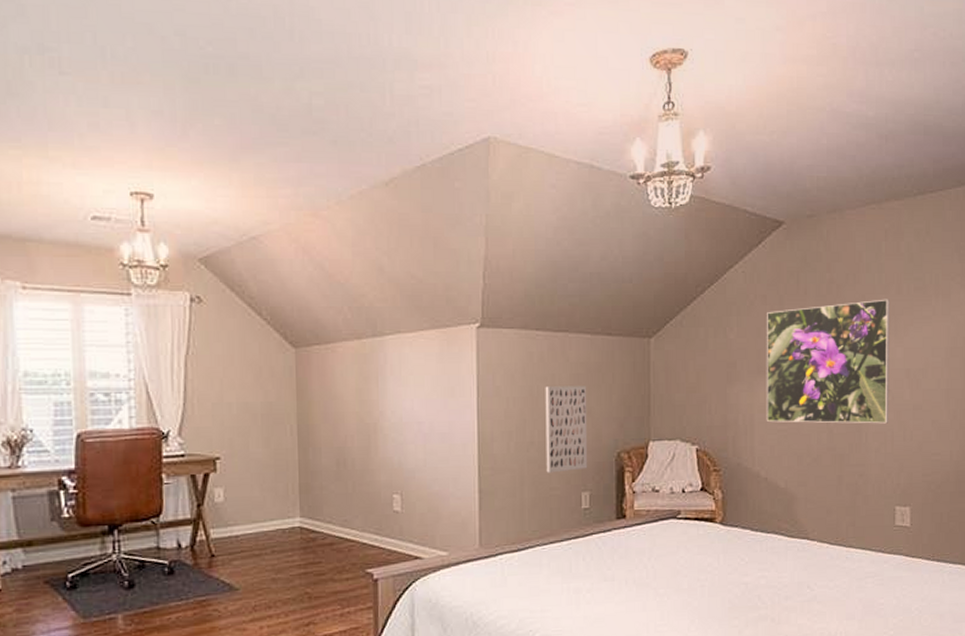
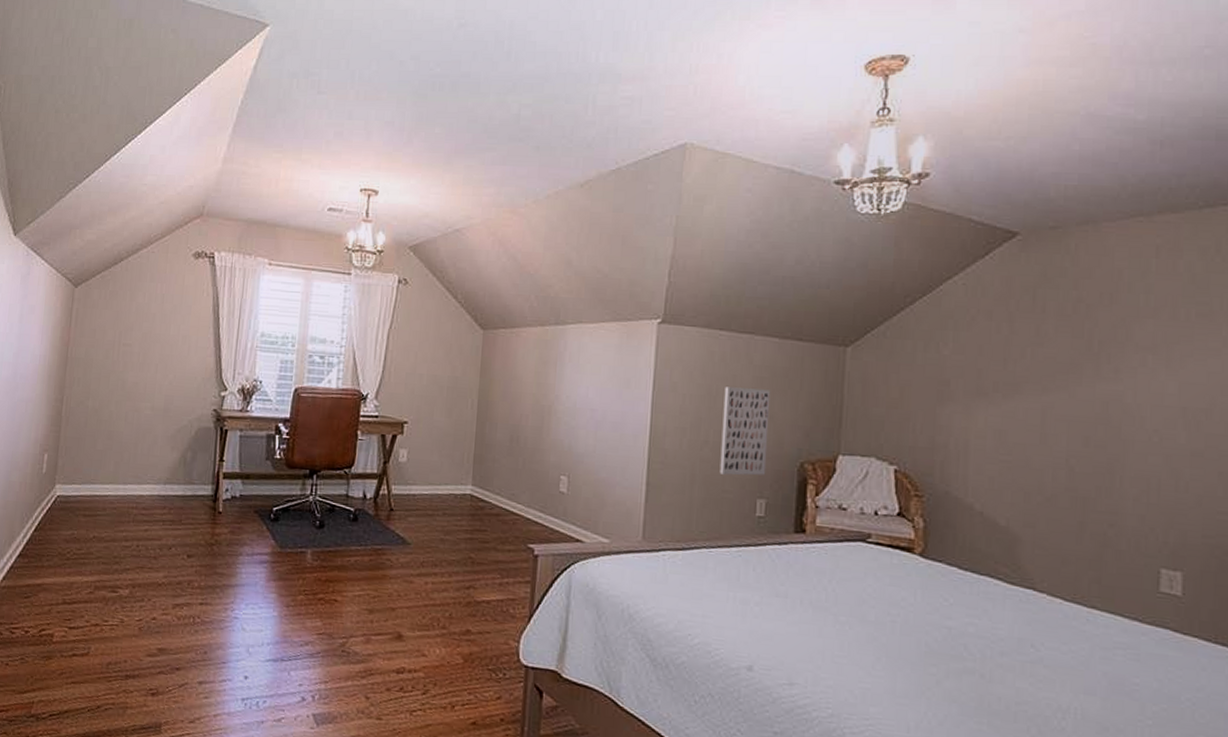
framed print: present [766,299,889,424] -> none [985,324,1160,469]

